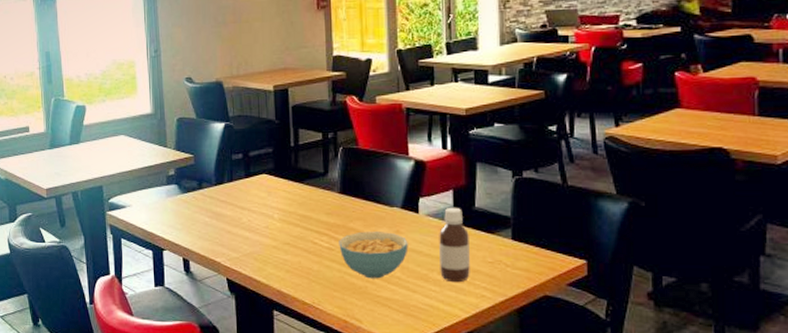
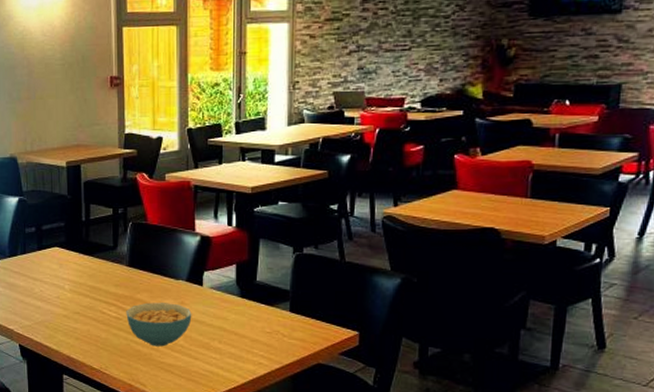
bottle: present [439,207,470,283] -> none [221,280,250,351]

